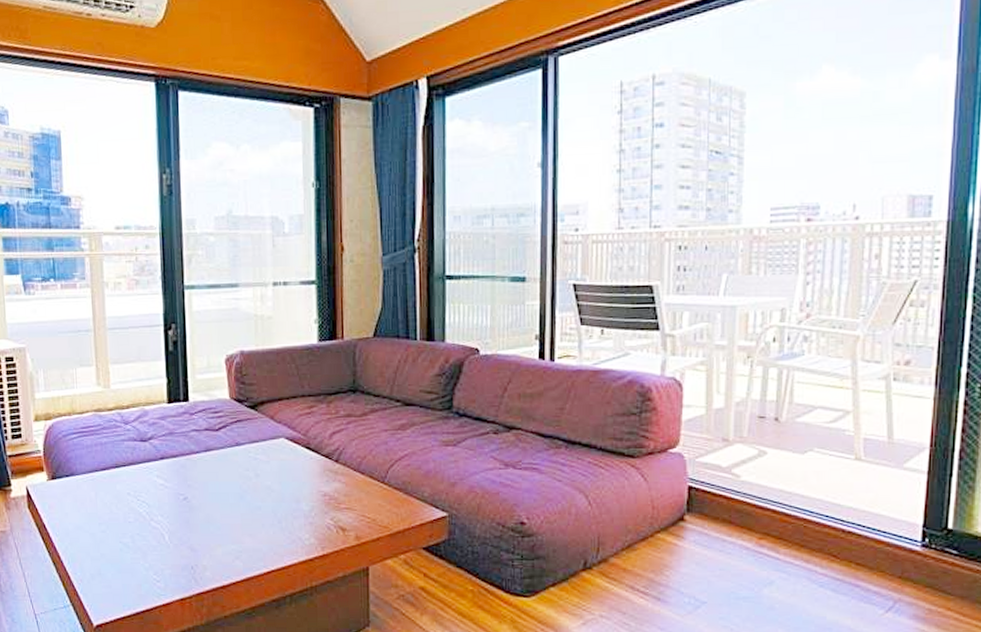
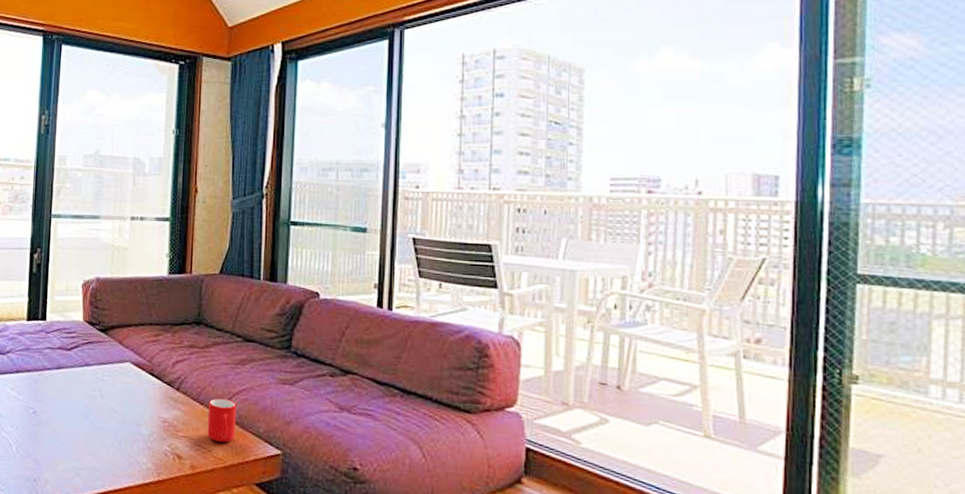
cup: none [369,466,400,510] -> present [207,398,237,442]

